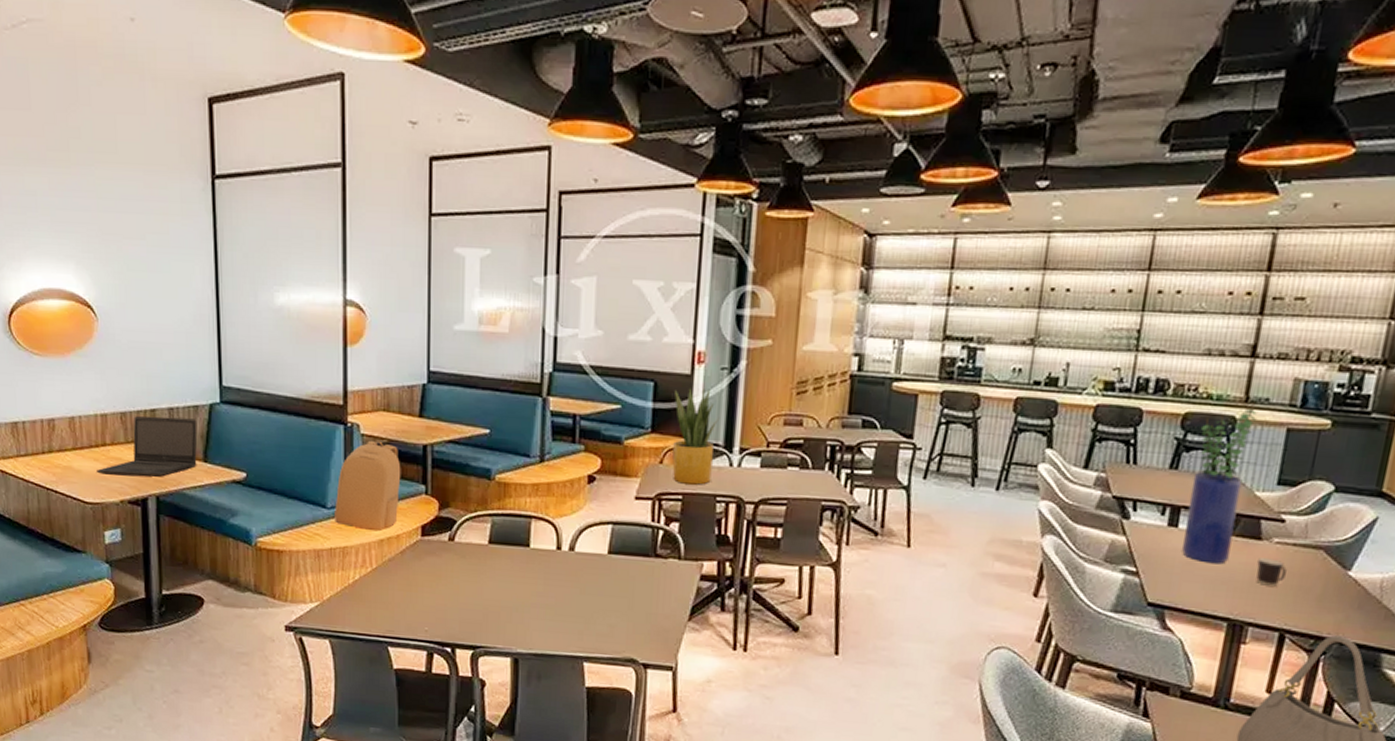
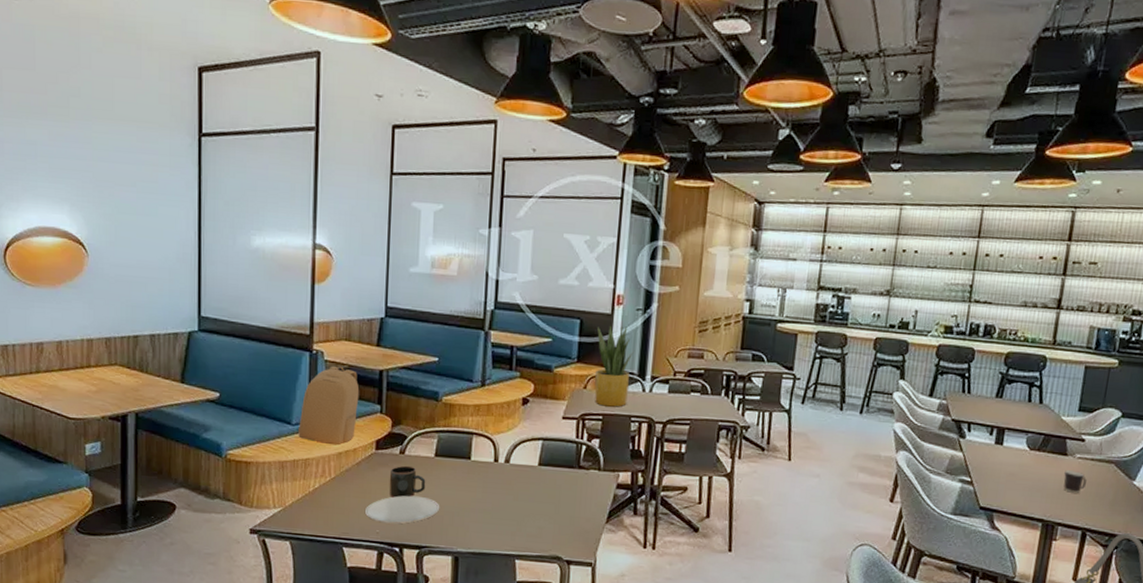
laptop: present [97,416,198,477] -> none [81,341,176,396]
plate: none [412,588,496,621] -> present [365,495,440,524]
mug: none [437,554,479,591] -> present [389,465,426,498]
vase: present [1182,401,1257,565] -> none [1006,344,1062,476]

